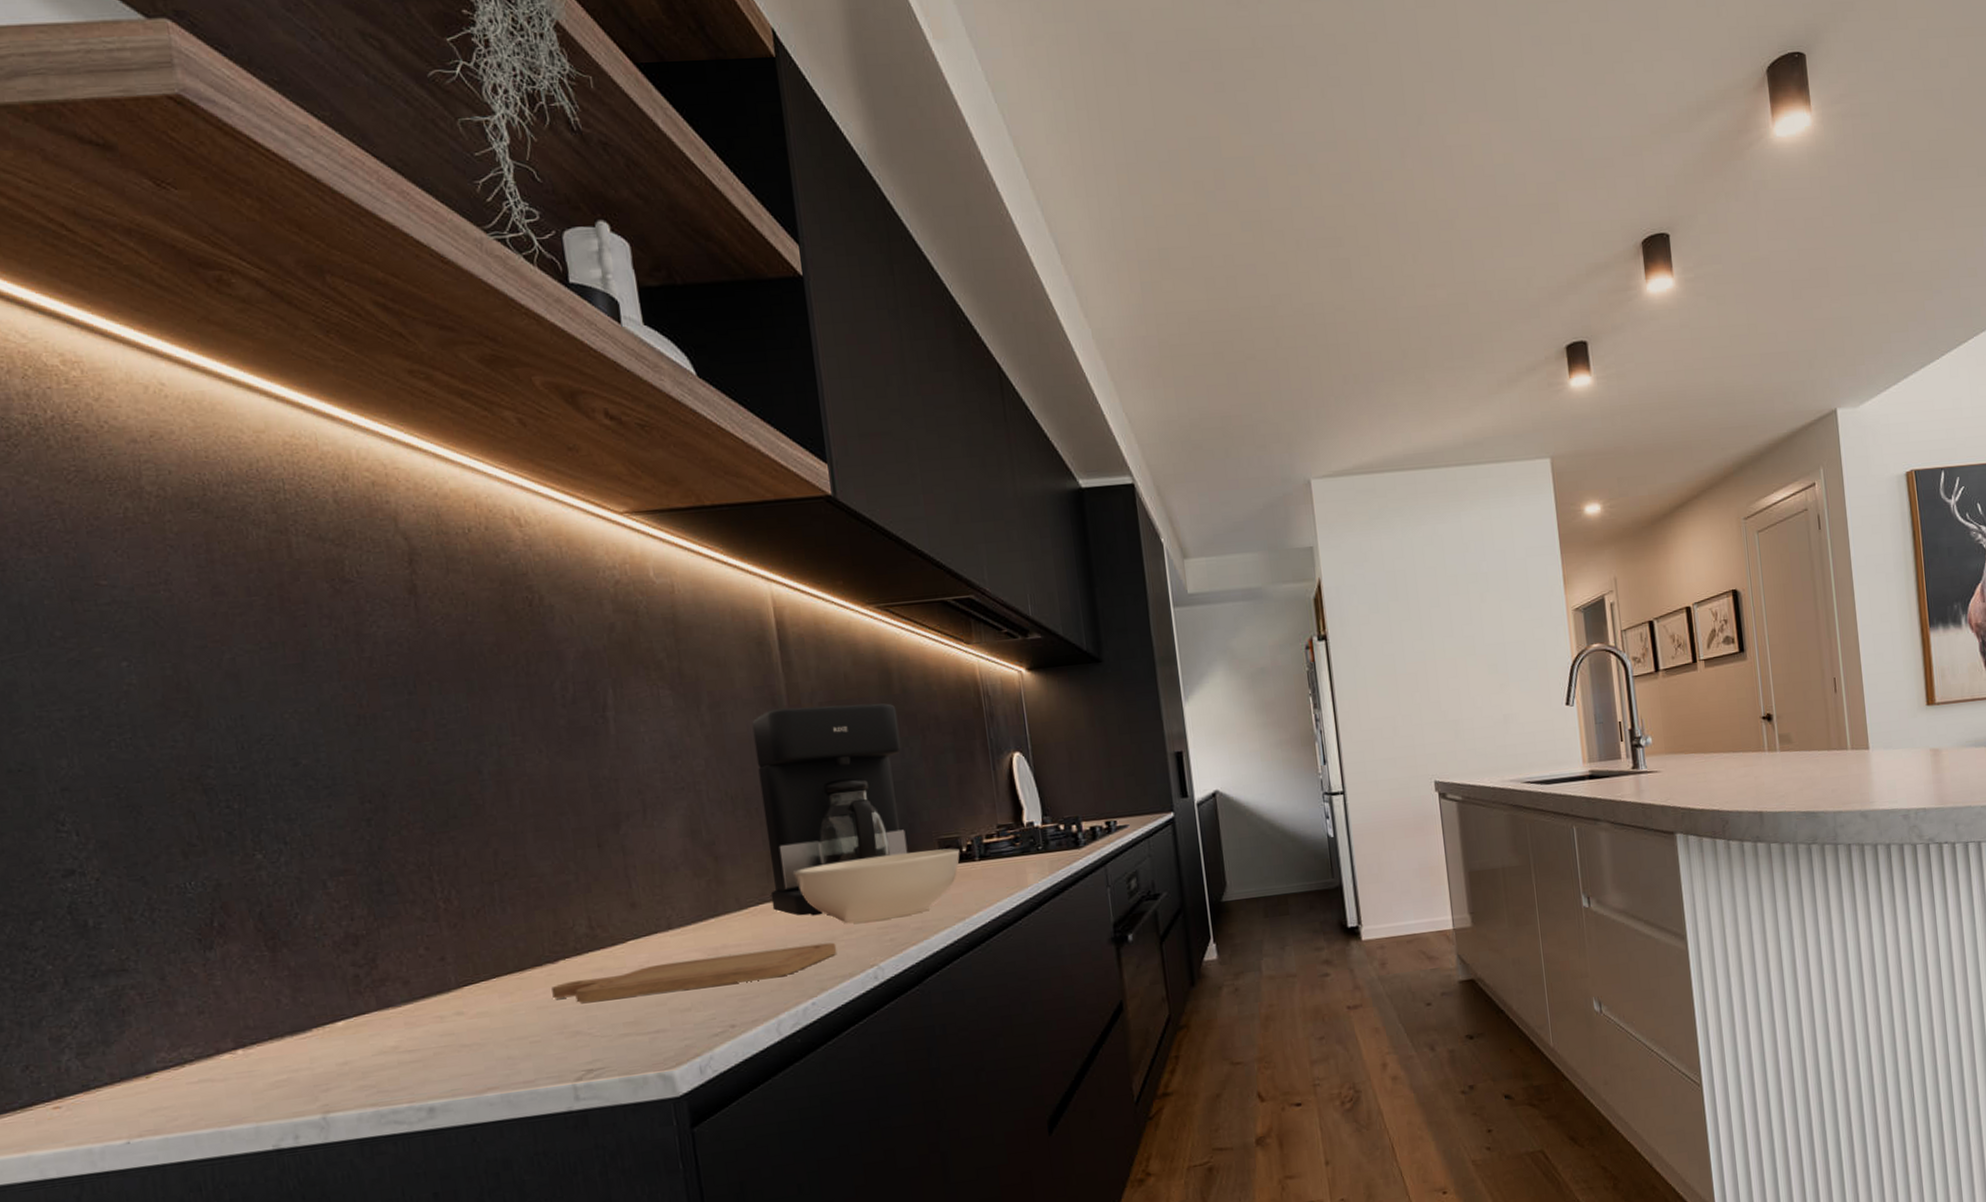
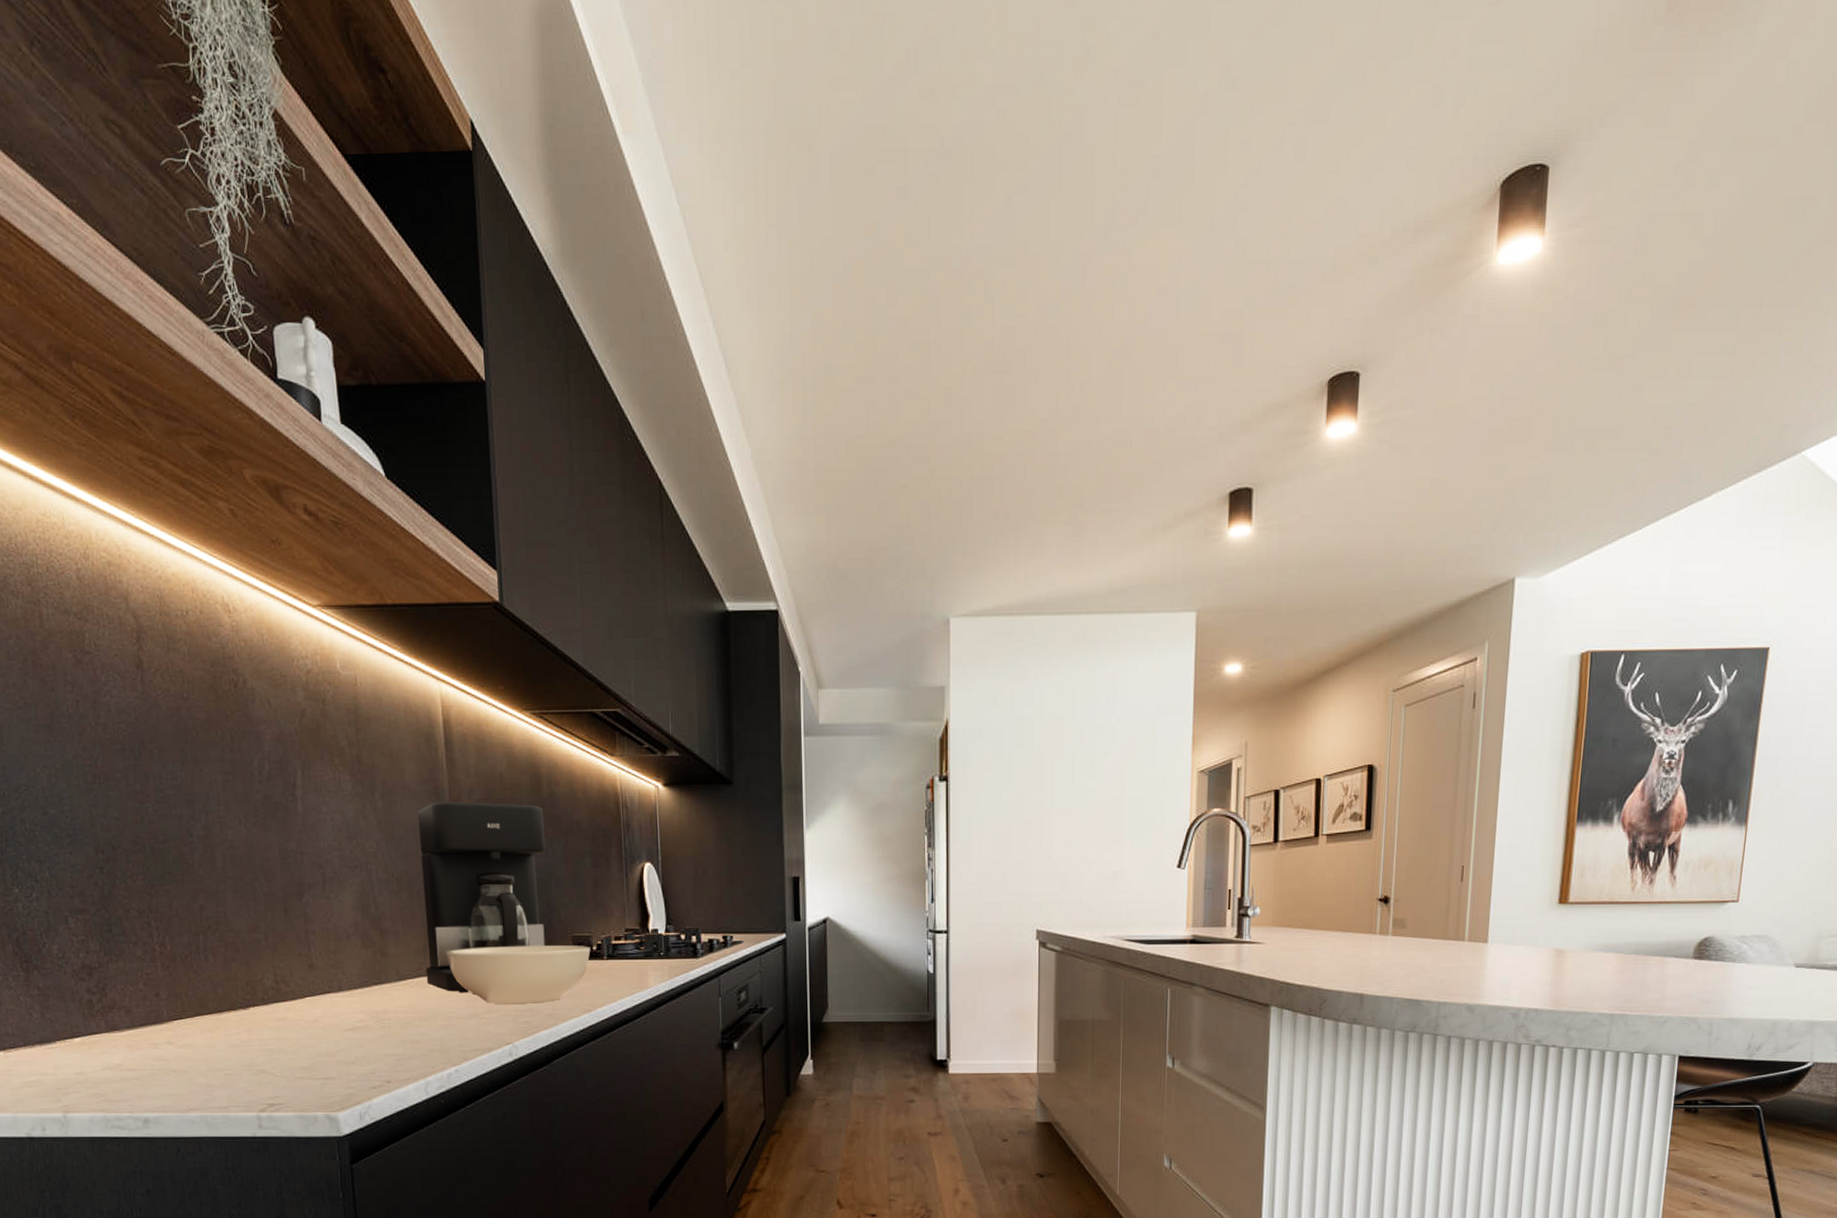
chopping board: present [551,942,838,1003] -> none [243,1018,479,1046]

